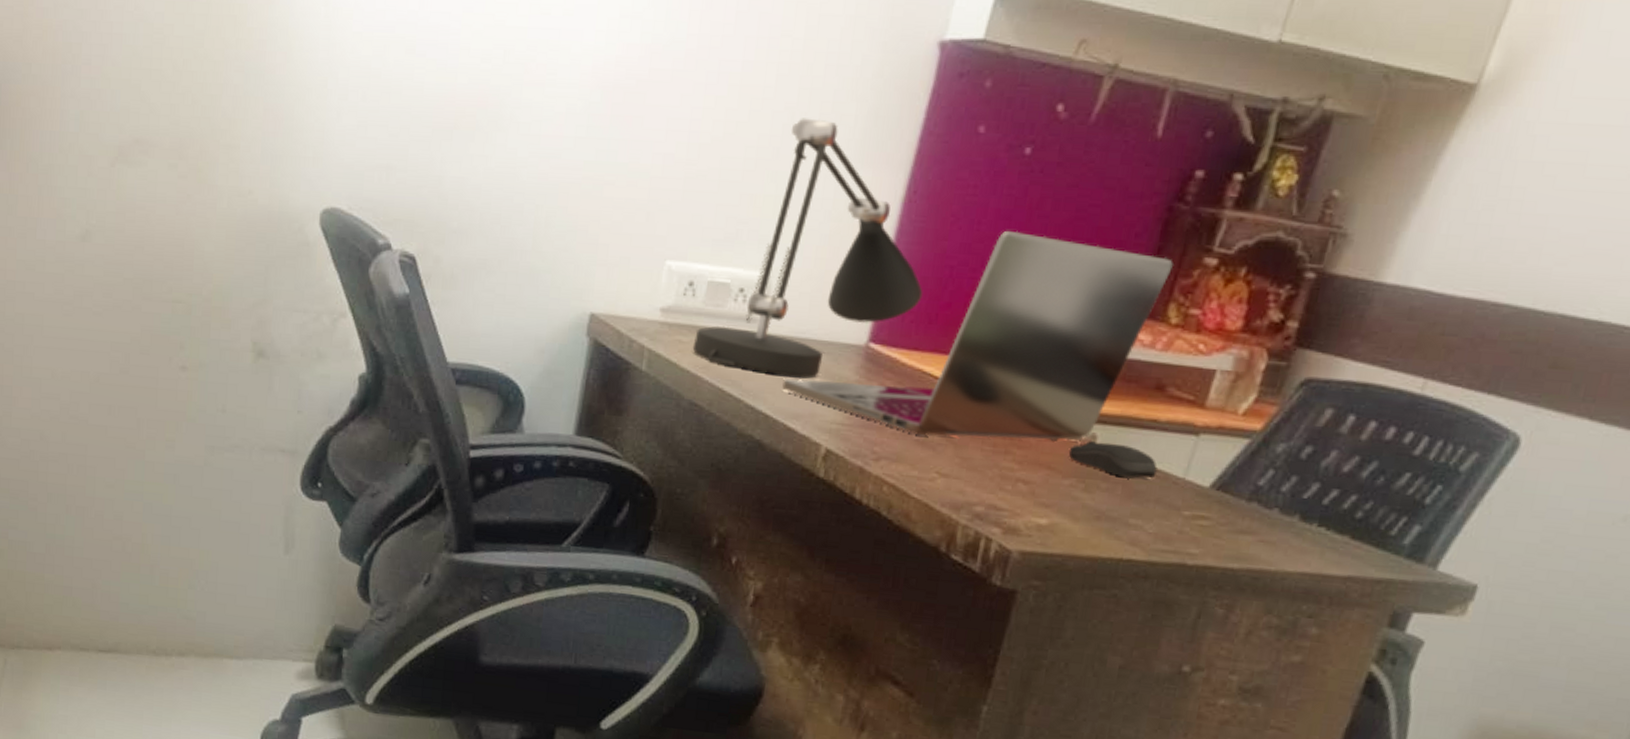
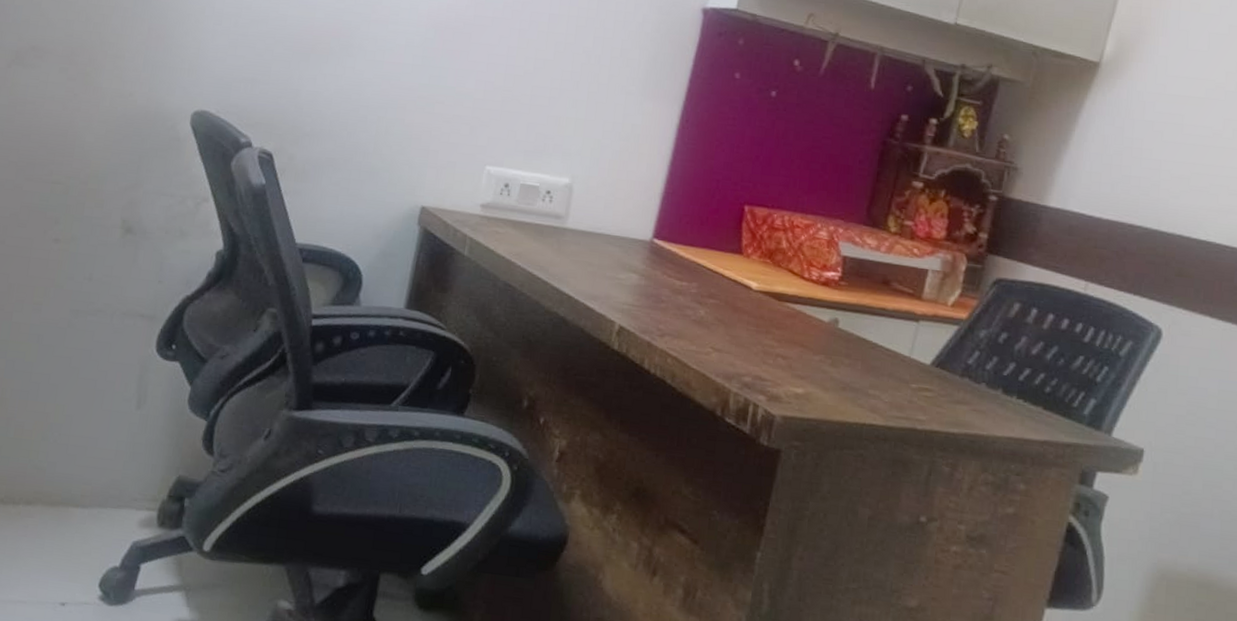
desk lamp: present [692,118,923,377] -> none [507,59,696,266]
laptop: present [782,230,1173,442] -> none [582,153,890,325]
computer mouse: present [1068,441,1158,479] -> none [817,324,888,357]

